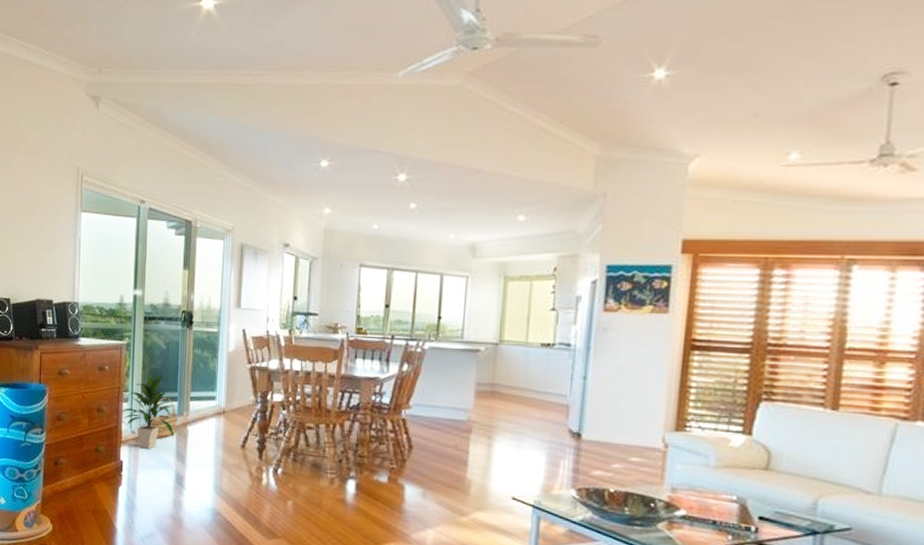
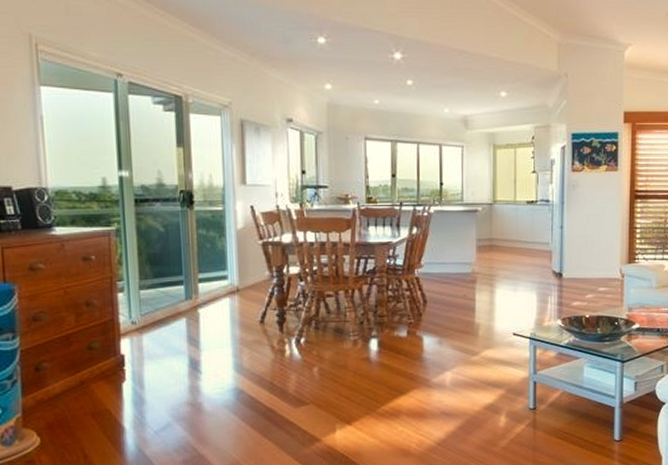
indoor plant: present [122,373,175,449] -> none [117,257,183,339]
basket: present [150,397,178,439] -> none [153,281,186,326]

